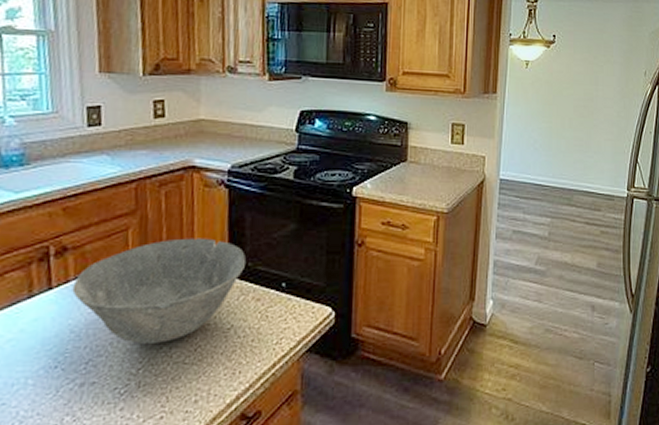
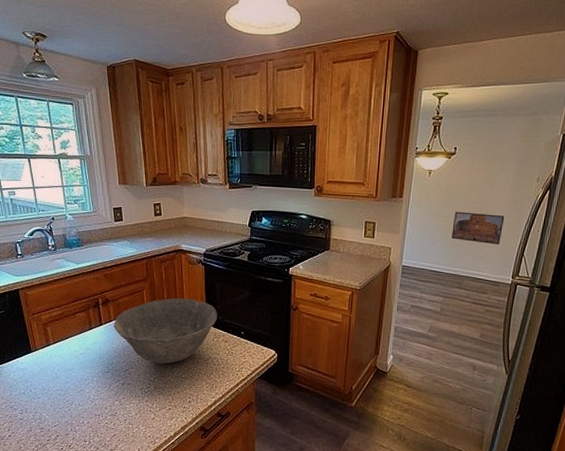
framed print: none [556,110,614,151] -> present [451,211,505,245]

